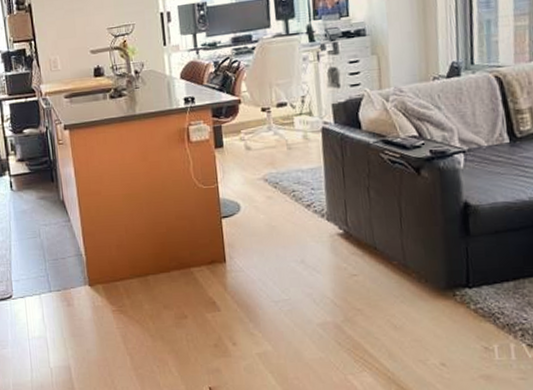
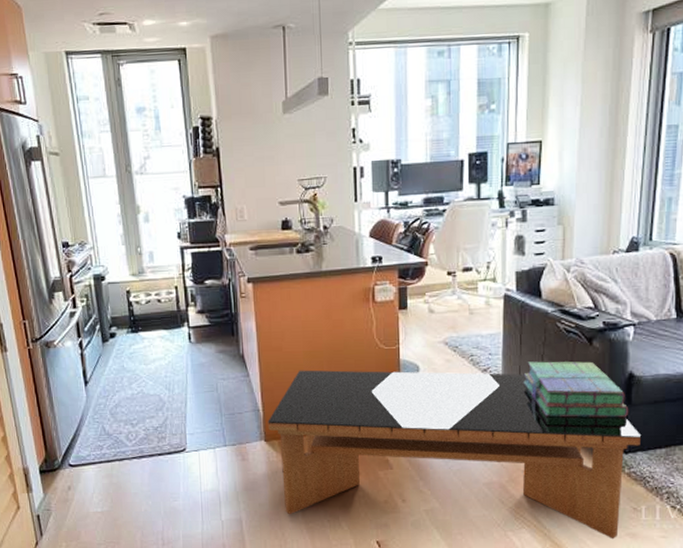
coffee table: none [91,207,485,382] -> present [268,370,642,540]
stack of books: none [349,192,469,252] -> present [523,361,629,418]

